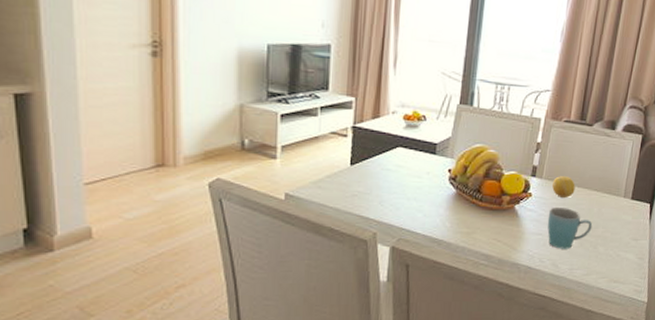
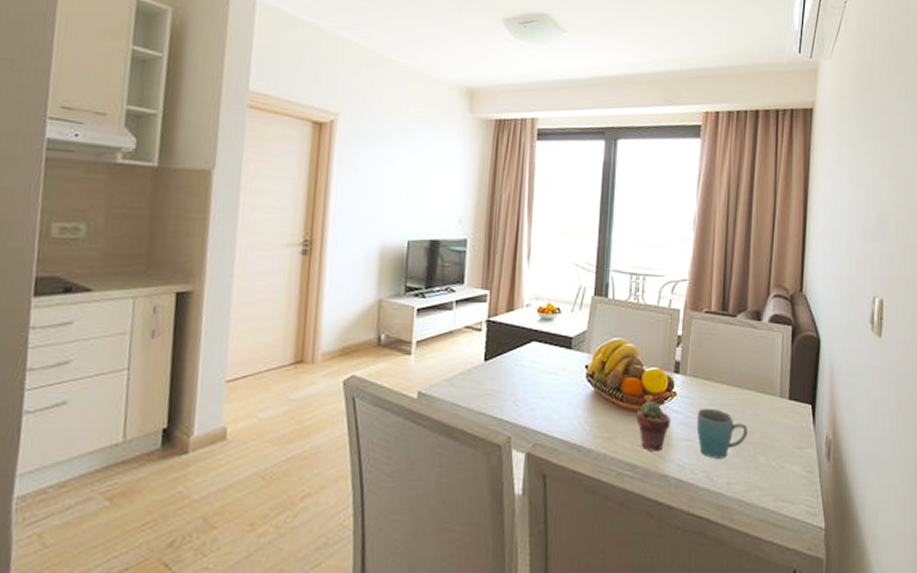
potted succulent: none [493,200,525,244] -> present [636,400,671,452]
fruit: present [552,176,576,198] -> none [699,372,724,397]

